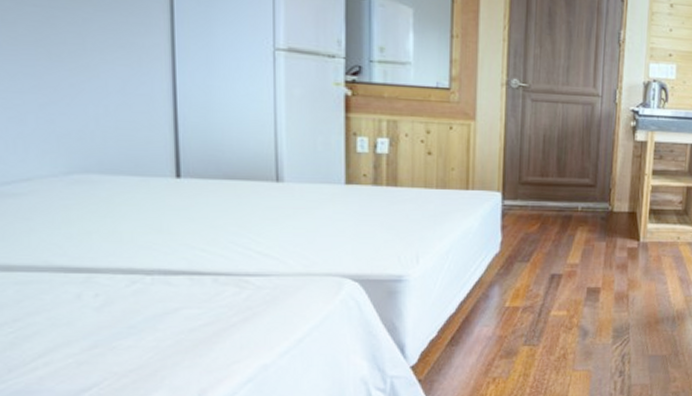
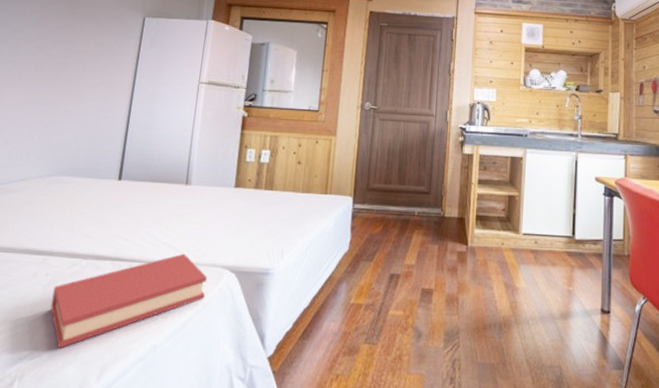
hardback book: none [111,263,323,376] -> present [50,253,207,349]

